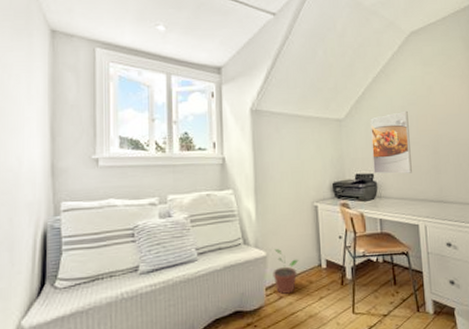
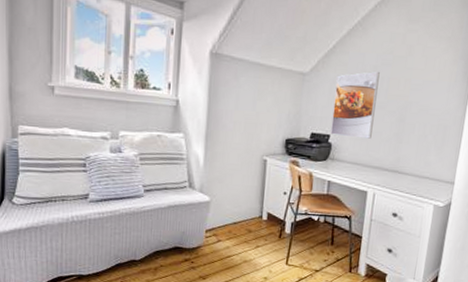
potted plant: present [273,249,299,295] -> none [214,196,241,239]

